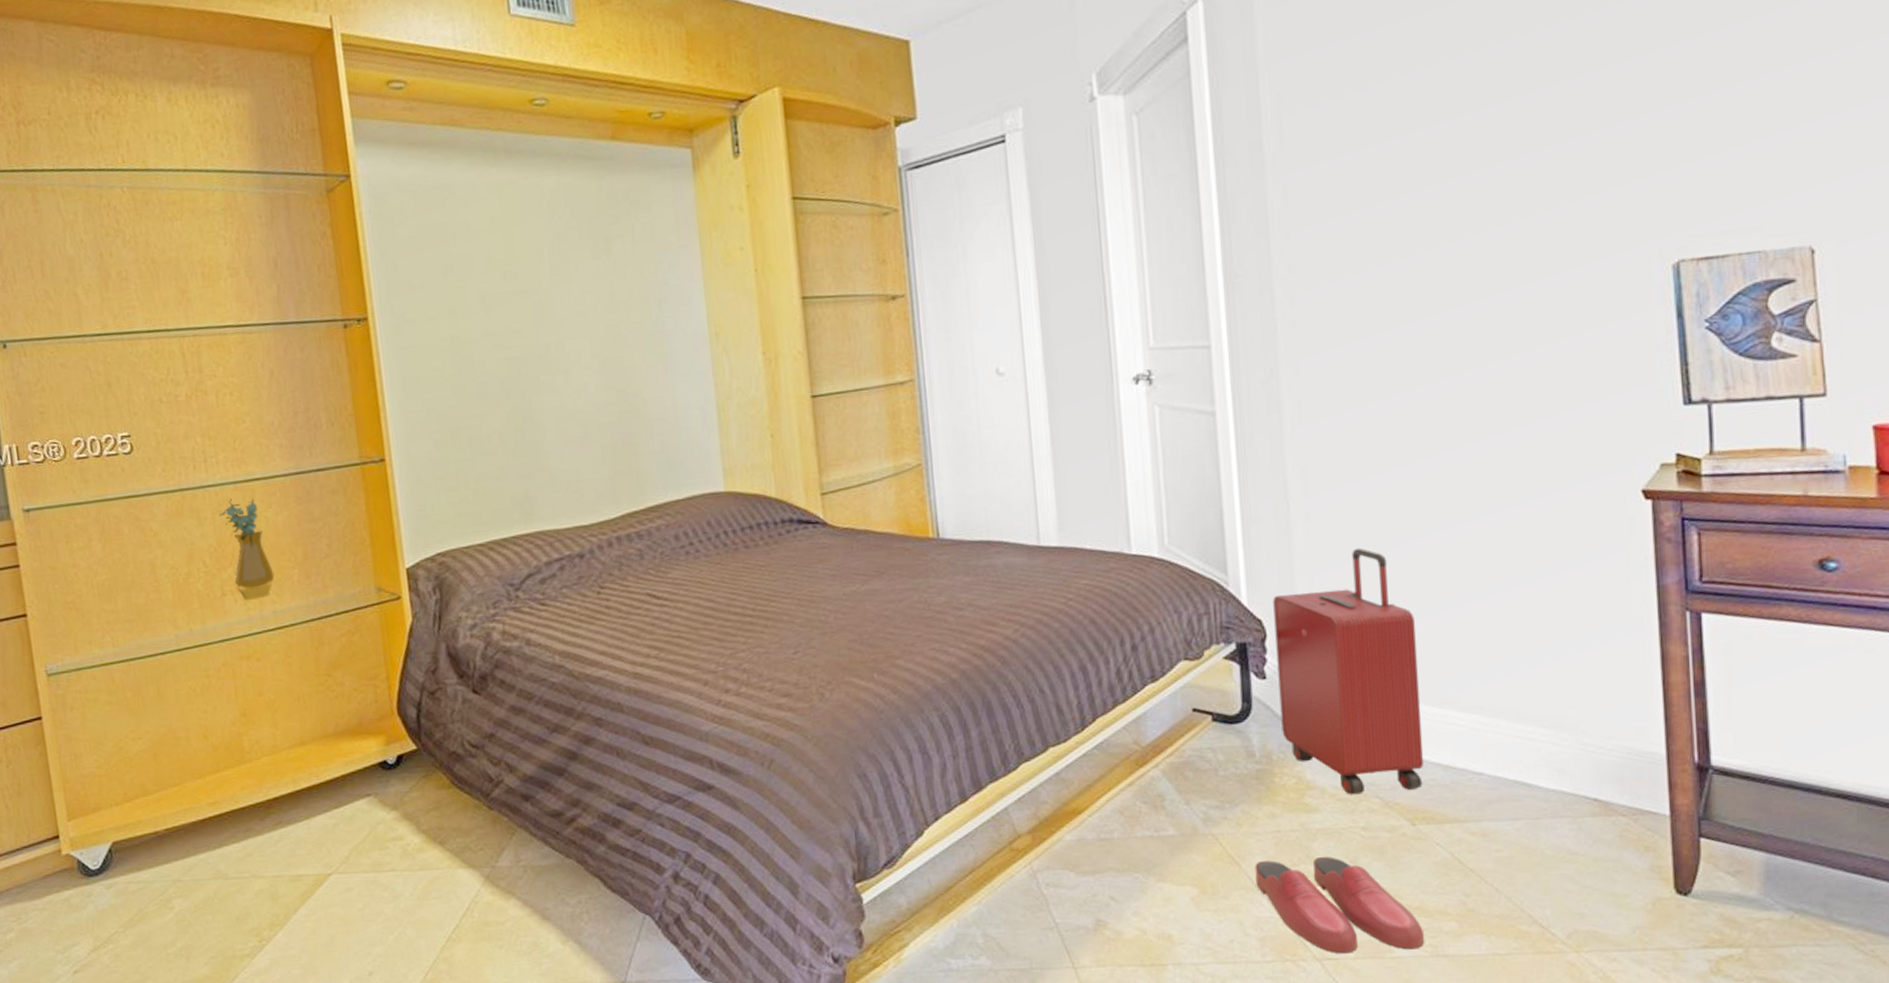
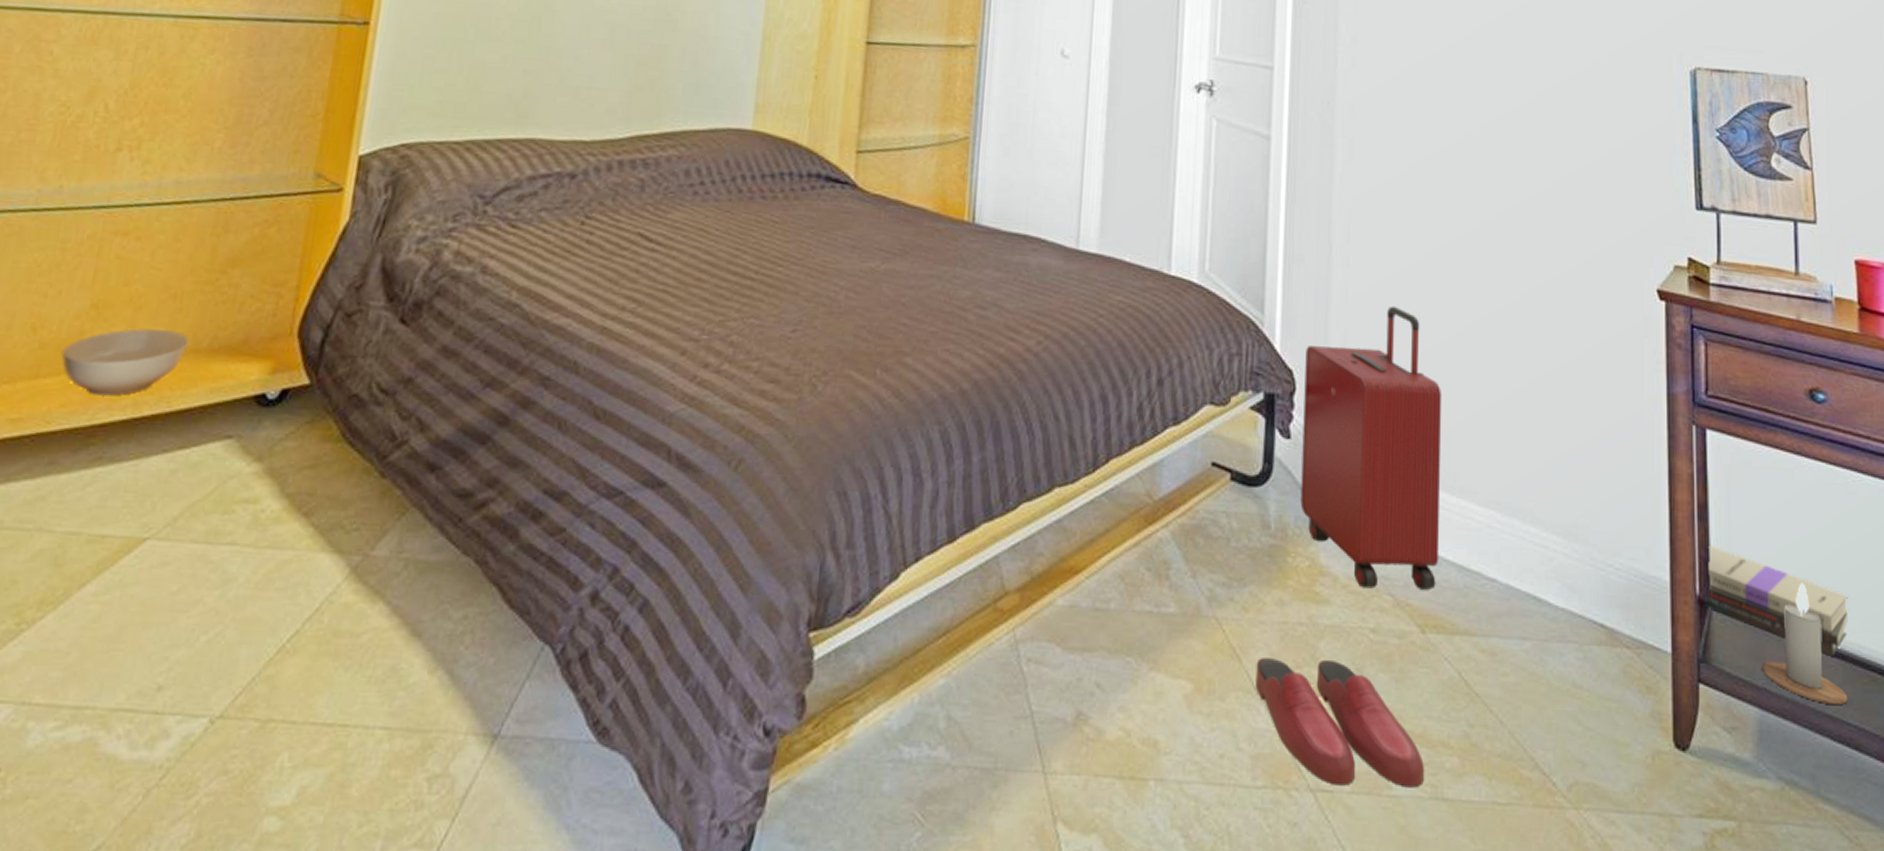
vase: present [219,498,275,600] -> none [136,34,197,163]
bowl: none [230,723,320,778] -> present [61,328,190,396]
books: none [1702,717,1864,800] -> present [1703,545,1849,656]
candle: none [1767,739,1864,842] -> present [1761,582,1848,706]

